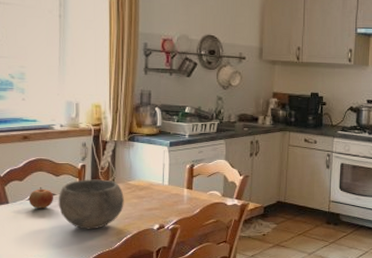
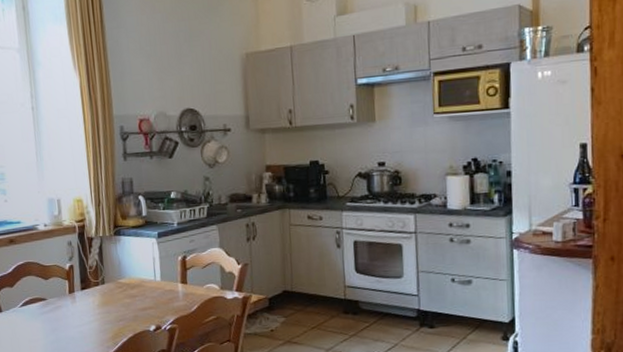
apple: present [28,186,54,209] -> none [20,292,46,316]
bowl: present [58,179,124,230] -> none [49,279,117,335]

